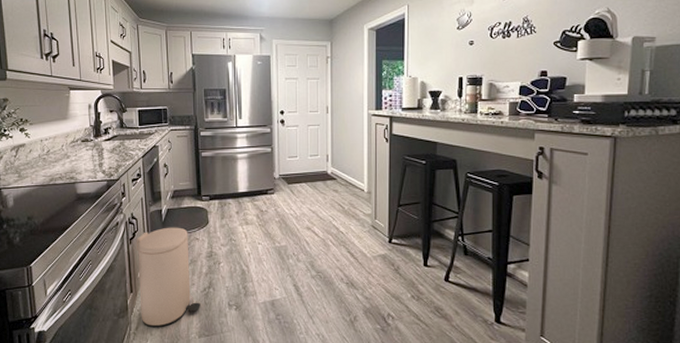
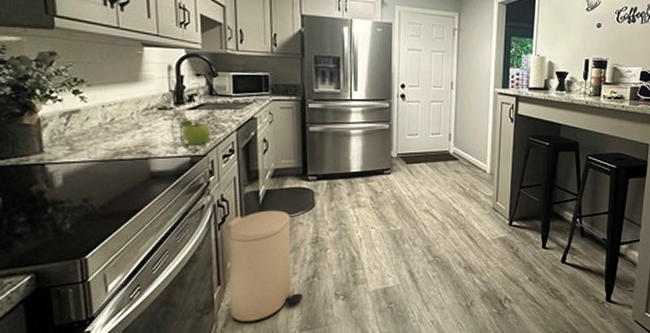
fruit: none [99,149,122,171] -> present [181,119,211,145]

